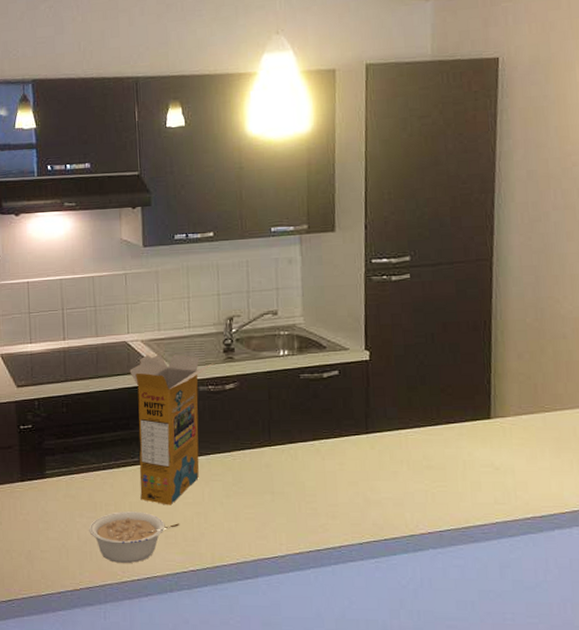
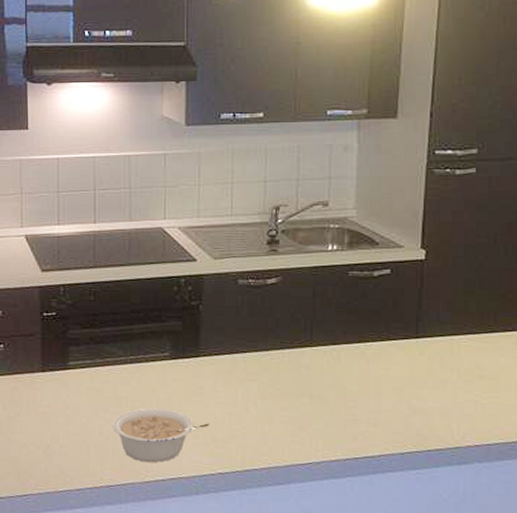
cereal box: present [129,353,214,505] -> none [164,242,256,404]

